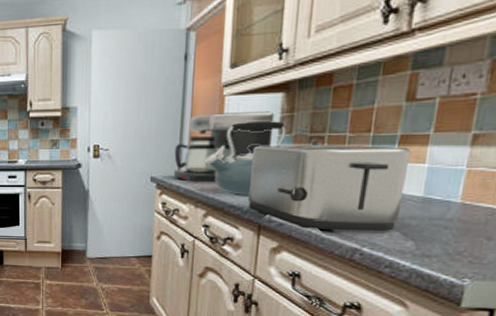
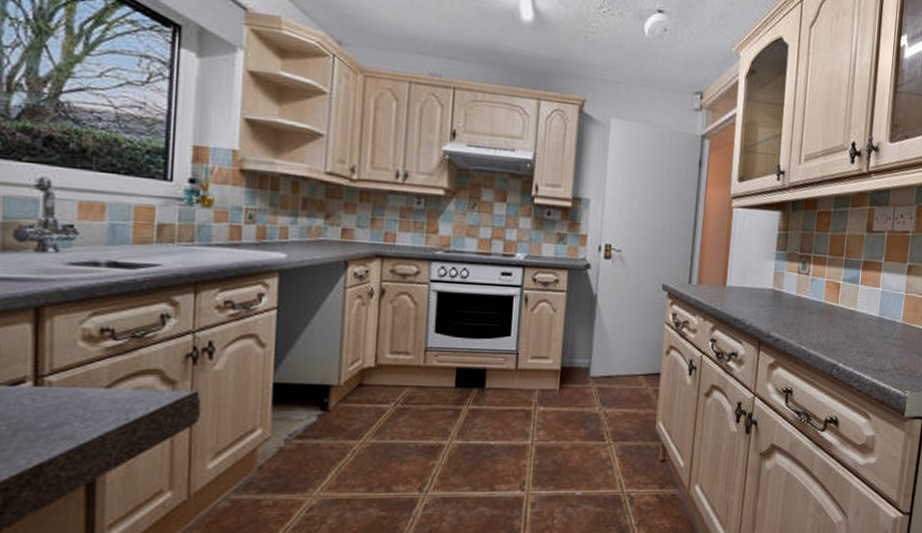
coffee maker: present [173,111,275,183] -> none [684,223,773,295]
kettle: present [205,121,286,195] -> none [714,235,782,309]
toaster: present [247,144,411,232] -> none [750,259,870,348]

